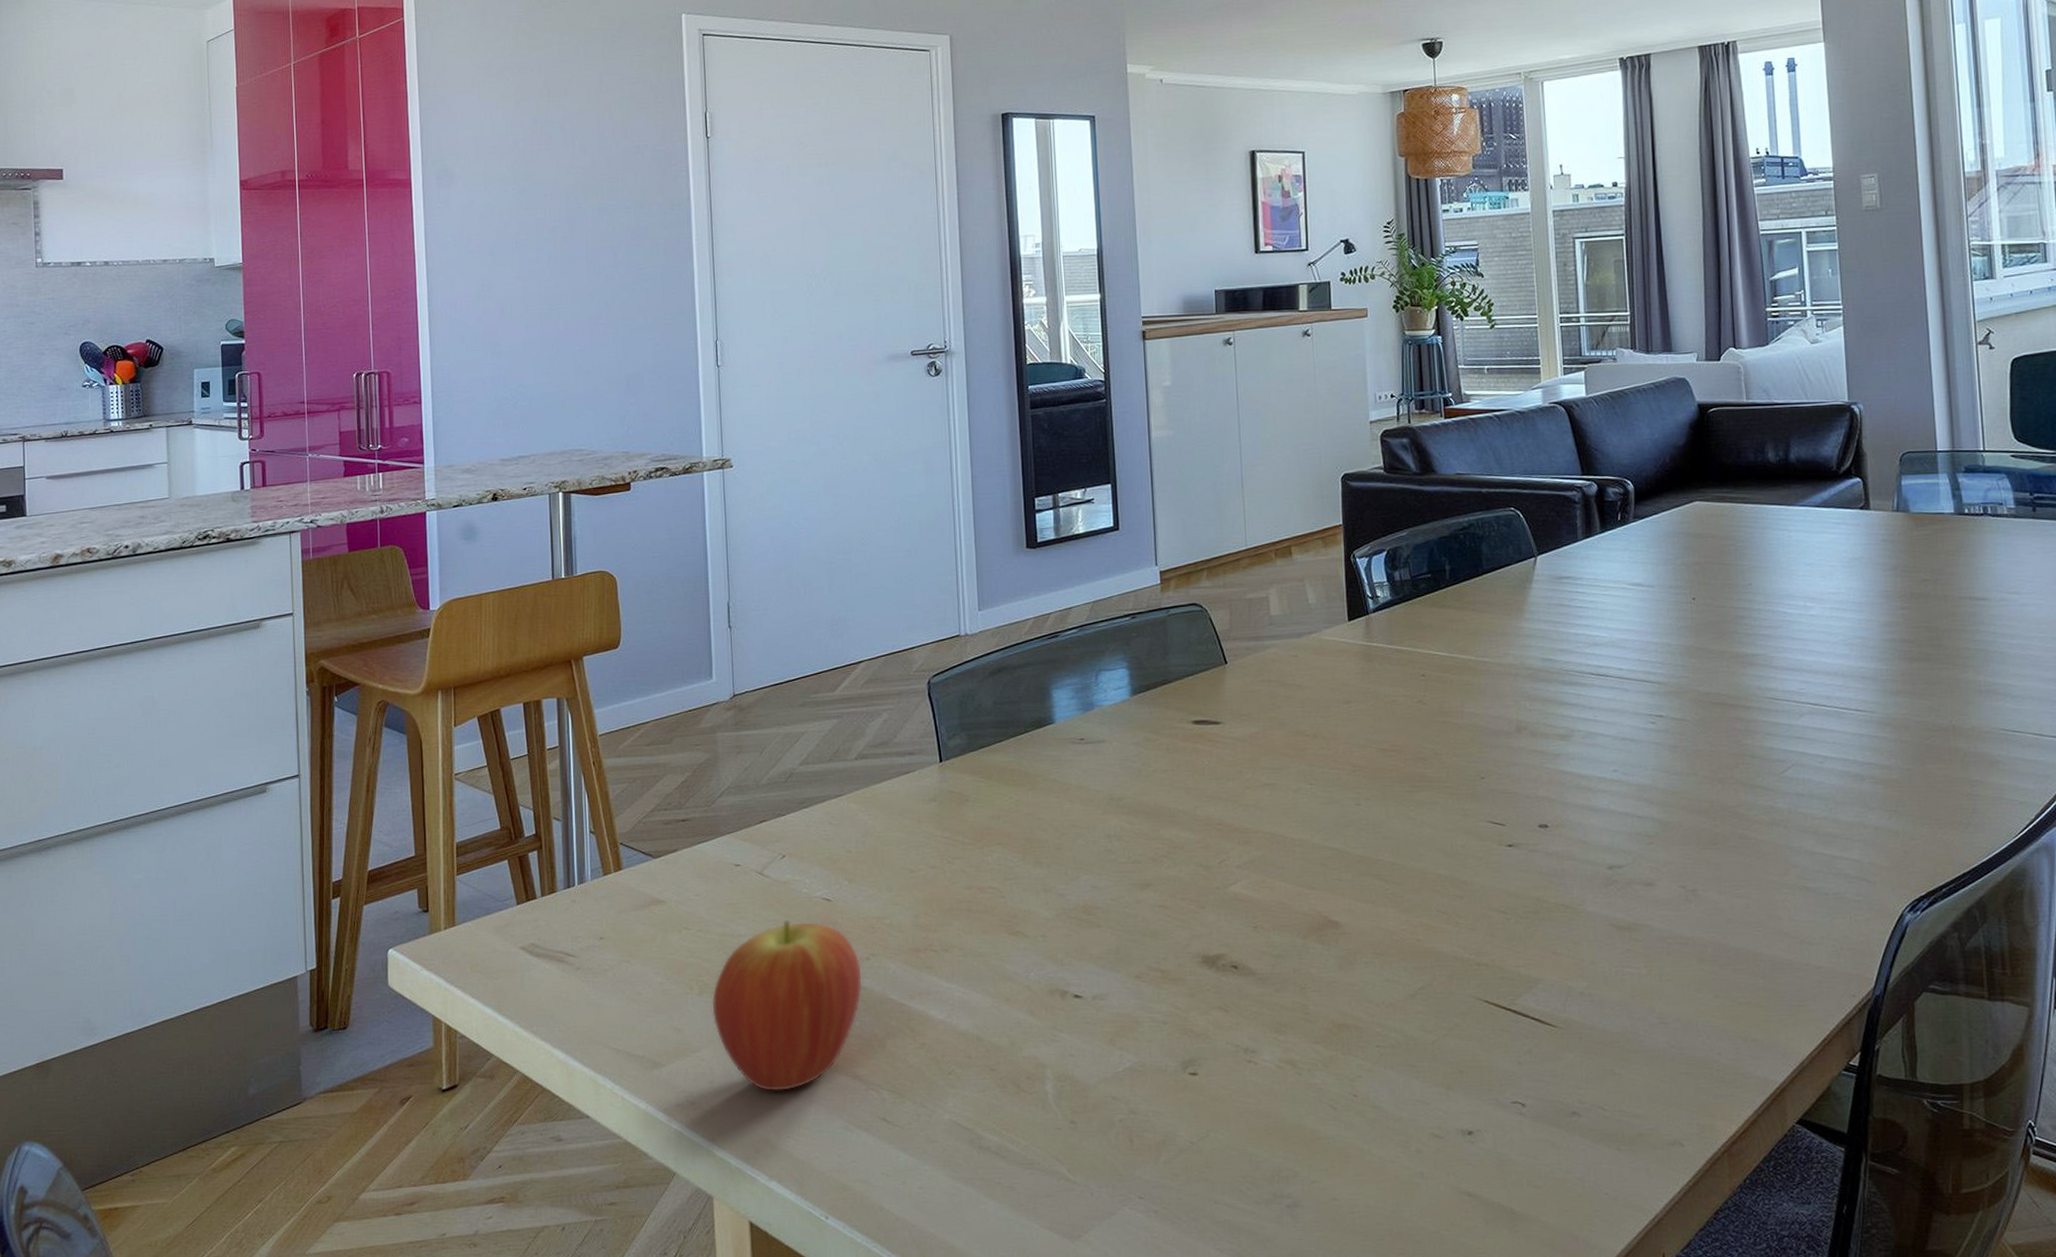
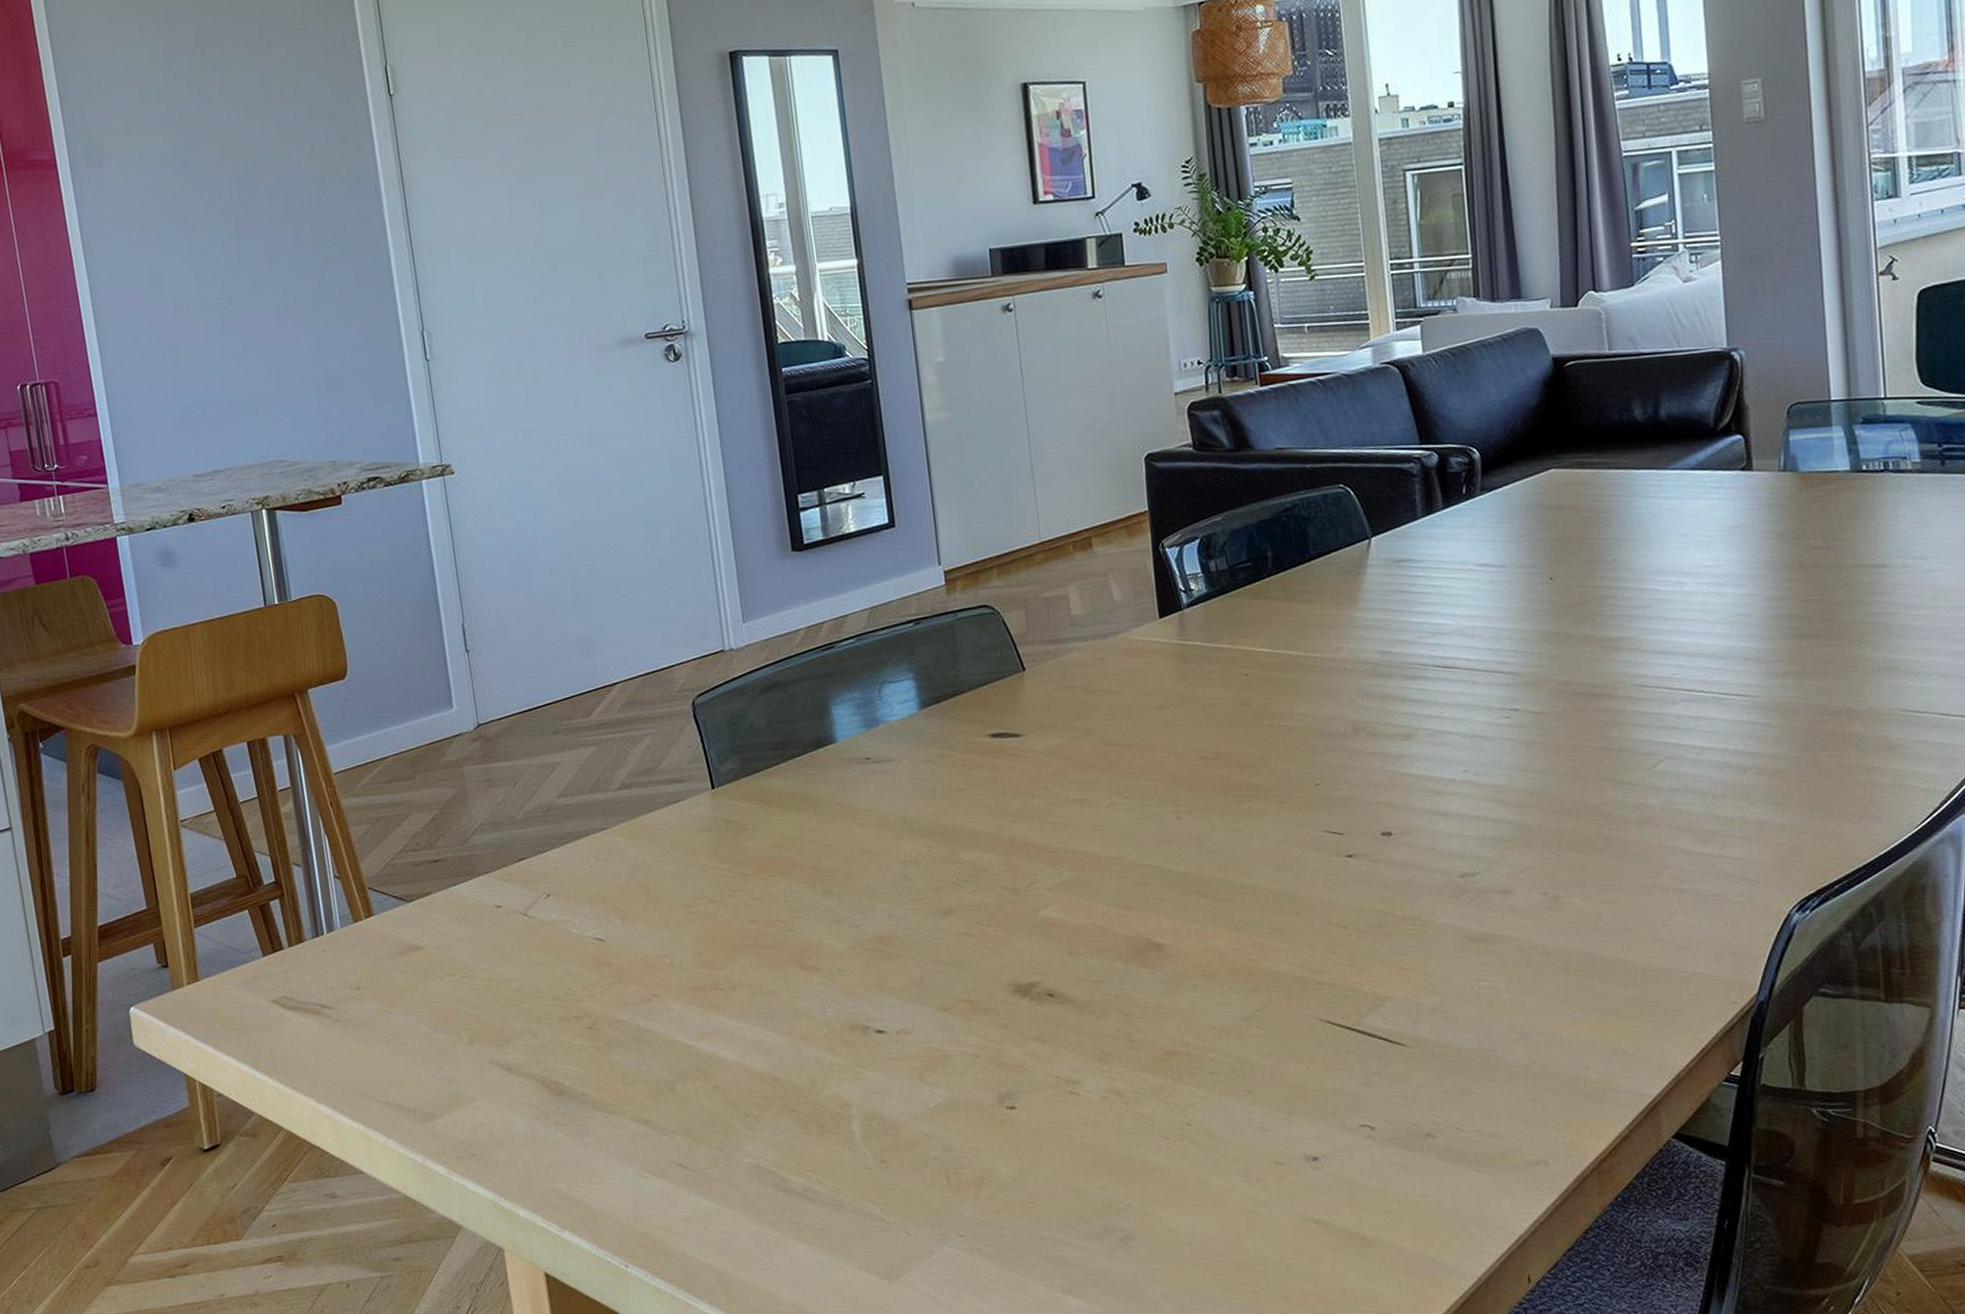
fruit: present [711,920,863,1092] -> none [483,963,646,1141]

